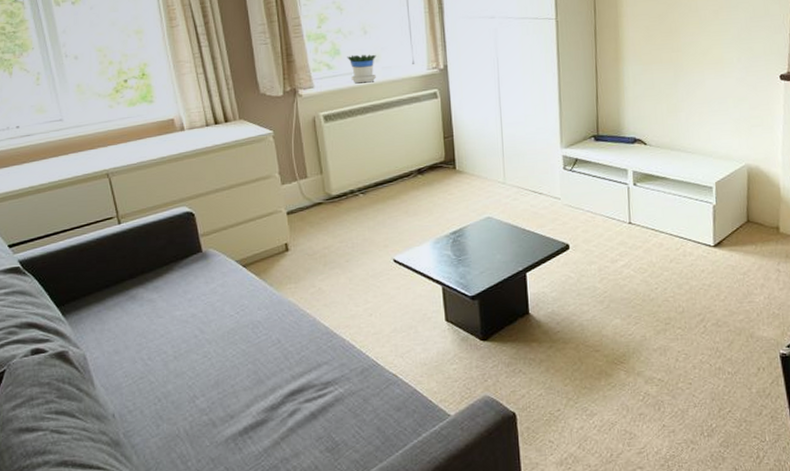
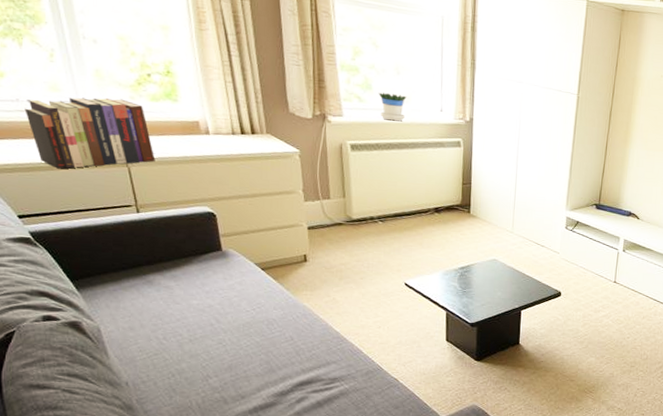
books: none [14,109,134,191] -> present [24,97,155,169]

